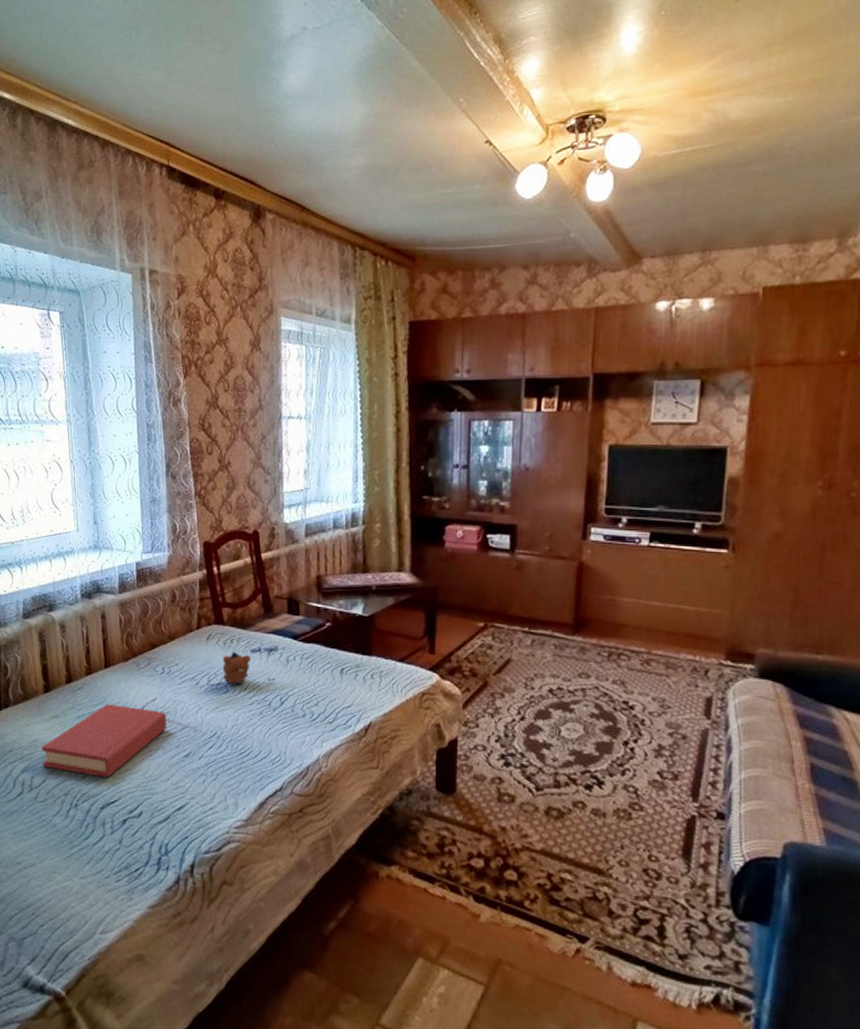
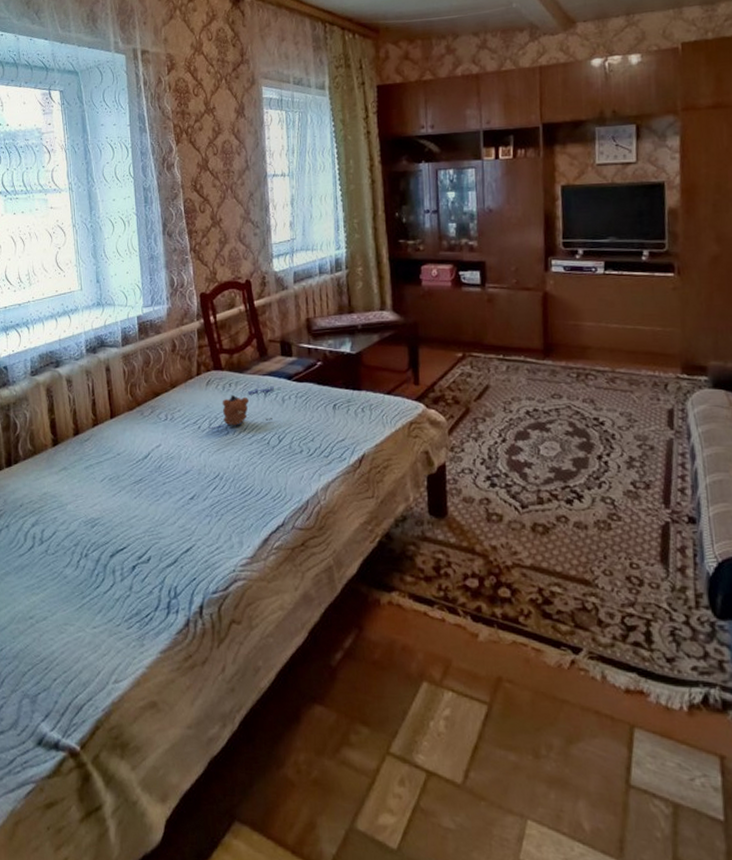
hardback book: present [42,704,166,778] -> none [52,453,171,525]

